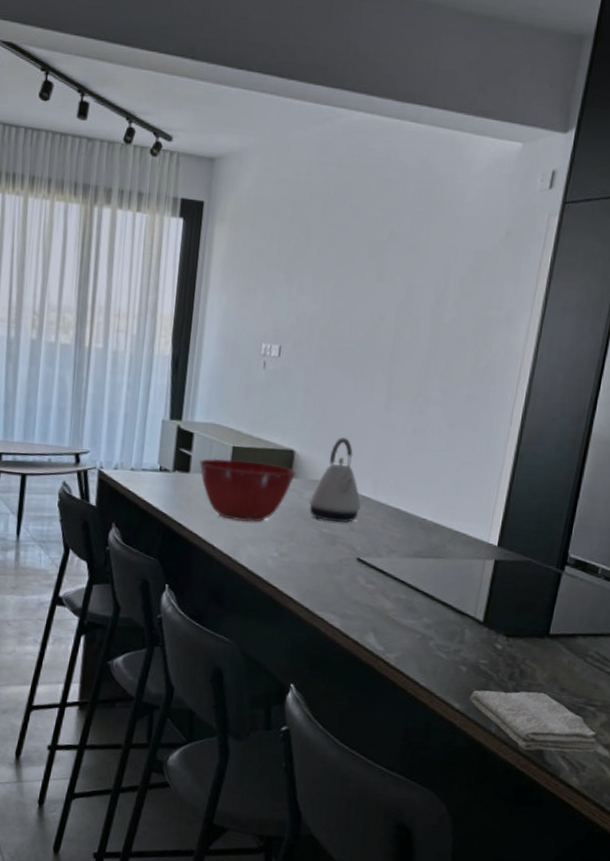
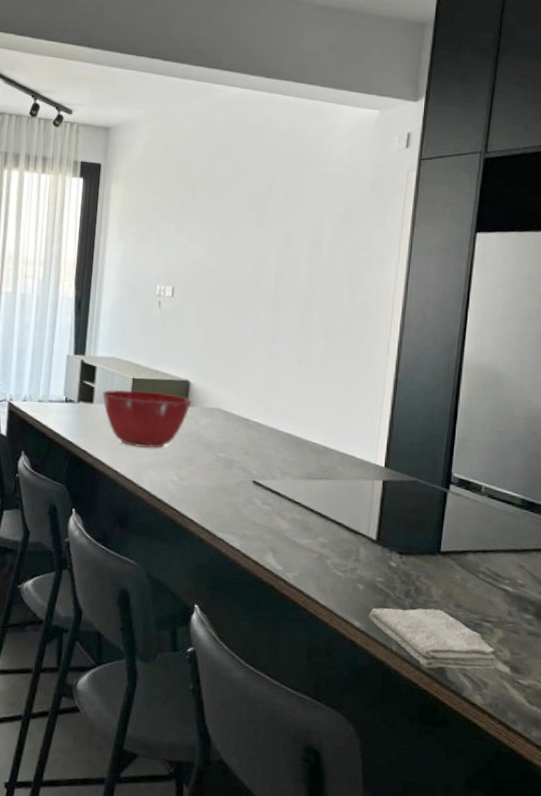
kettle: present [308,438,361,523] -> none [205,369,254,448]

